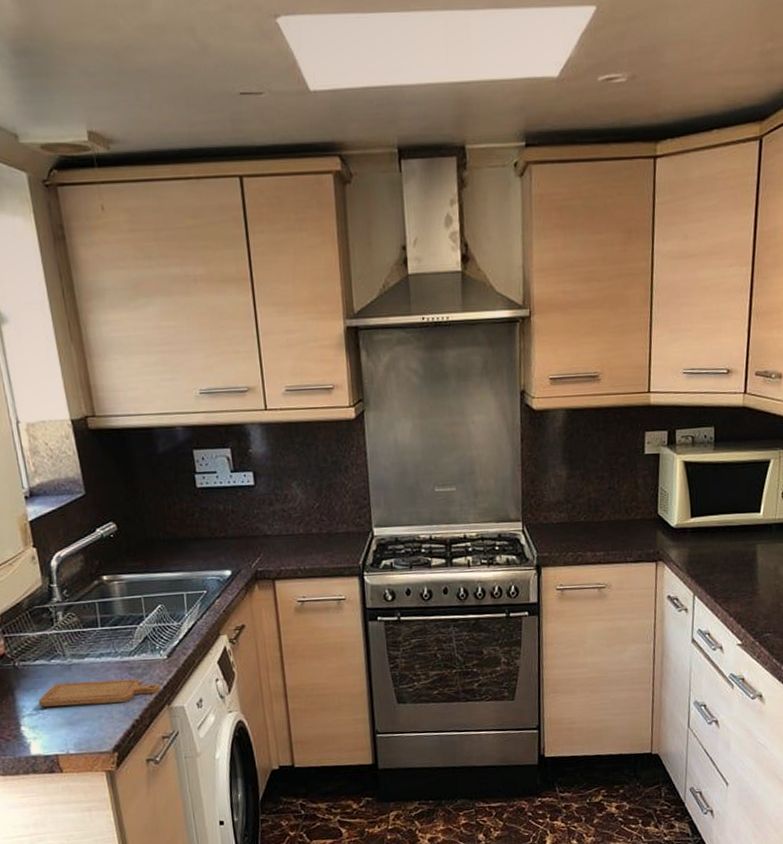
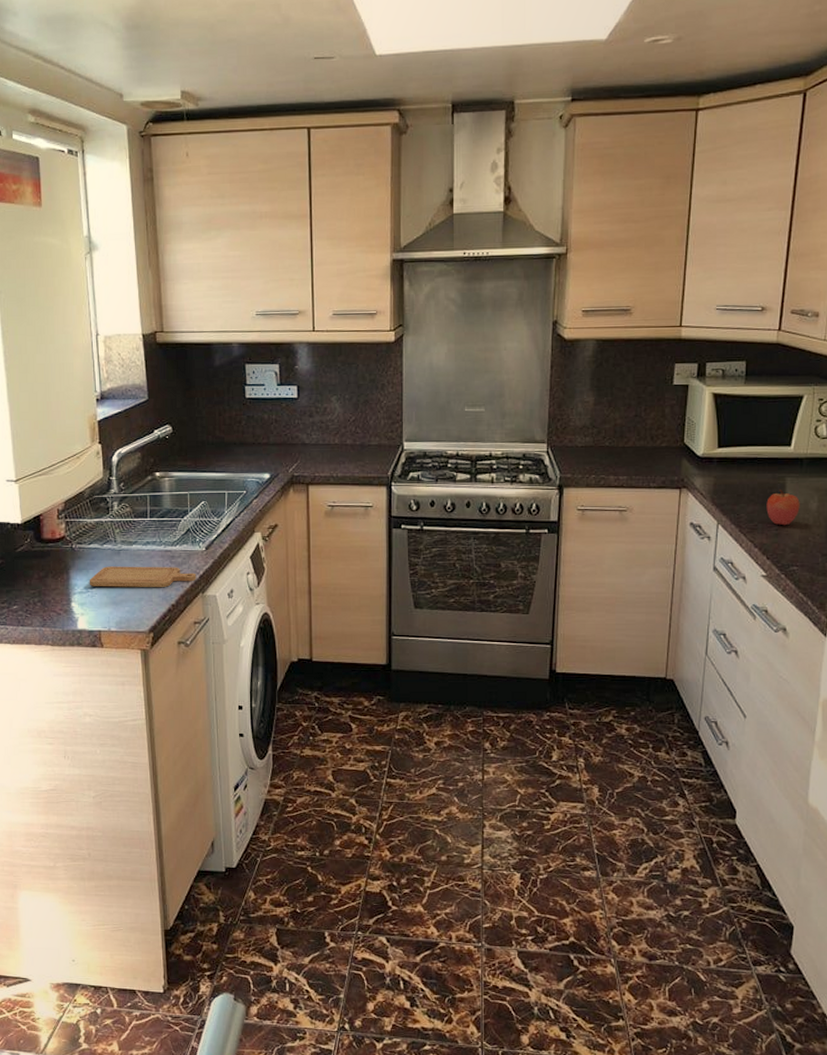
apple: none [739,556,771,593] -> present [766,489,800,526]

